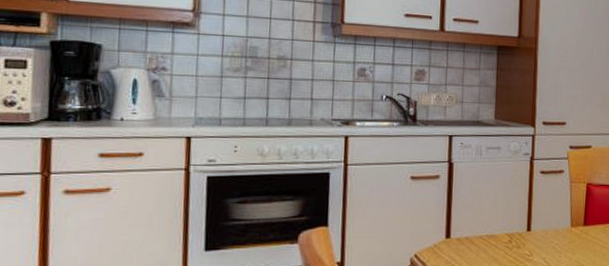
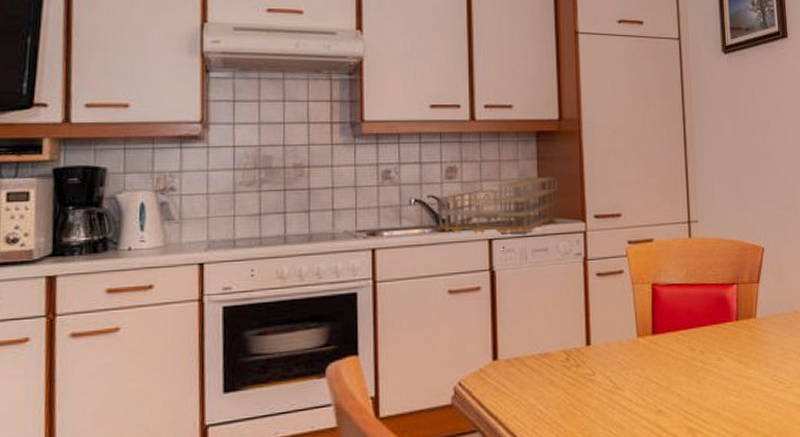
dish rack: none [404,85,514,133] -> present [437,176,559,234]

